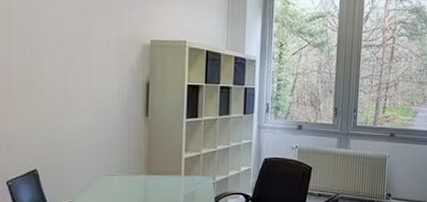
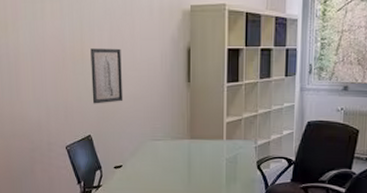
wall art: none [40,77,76,137] -> present [90,48,124,104]

